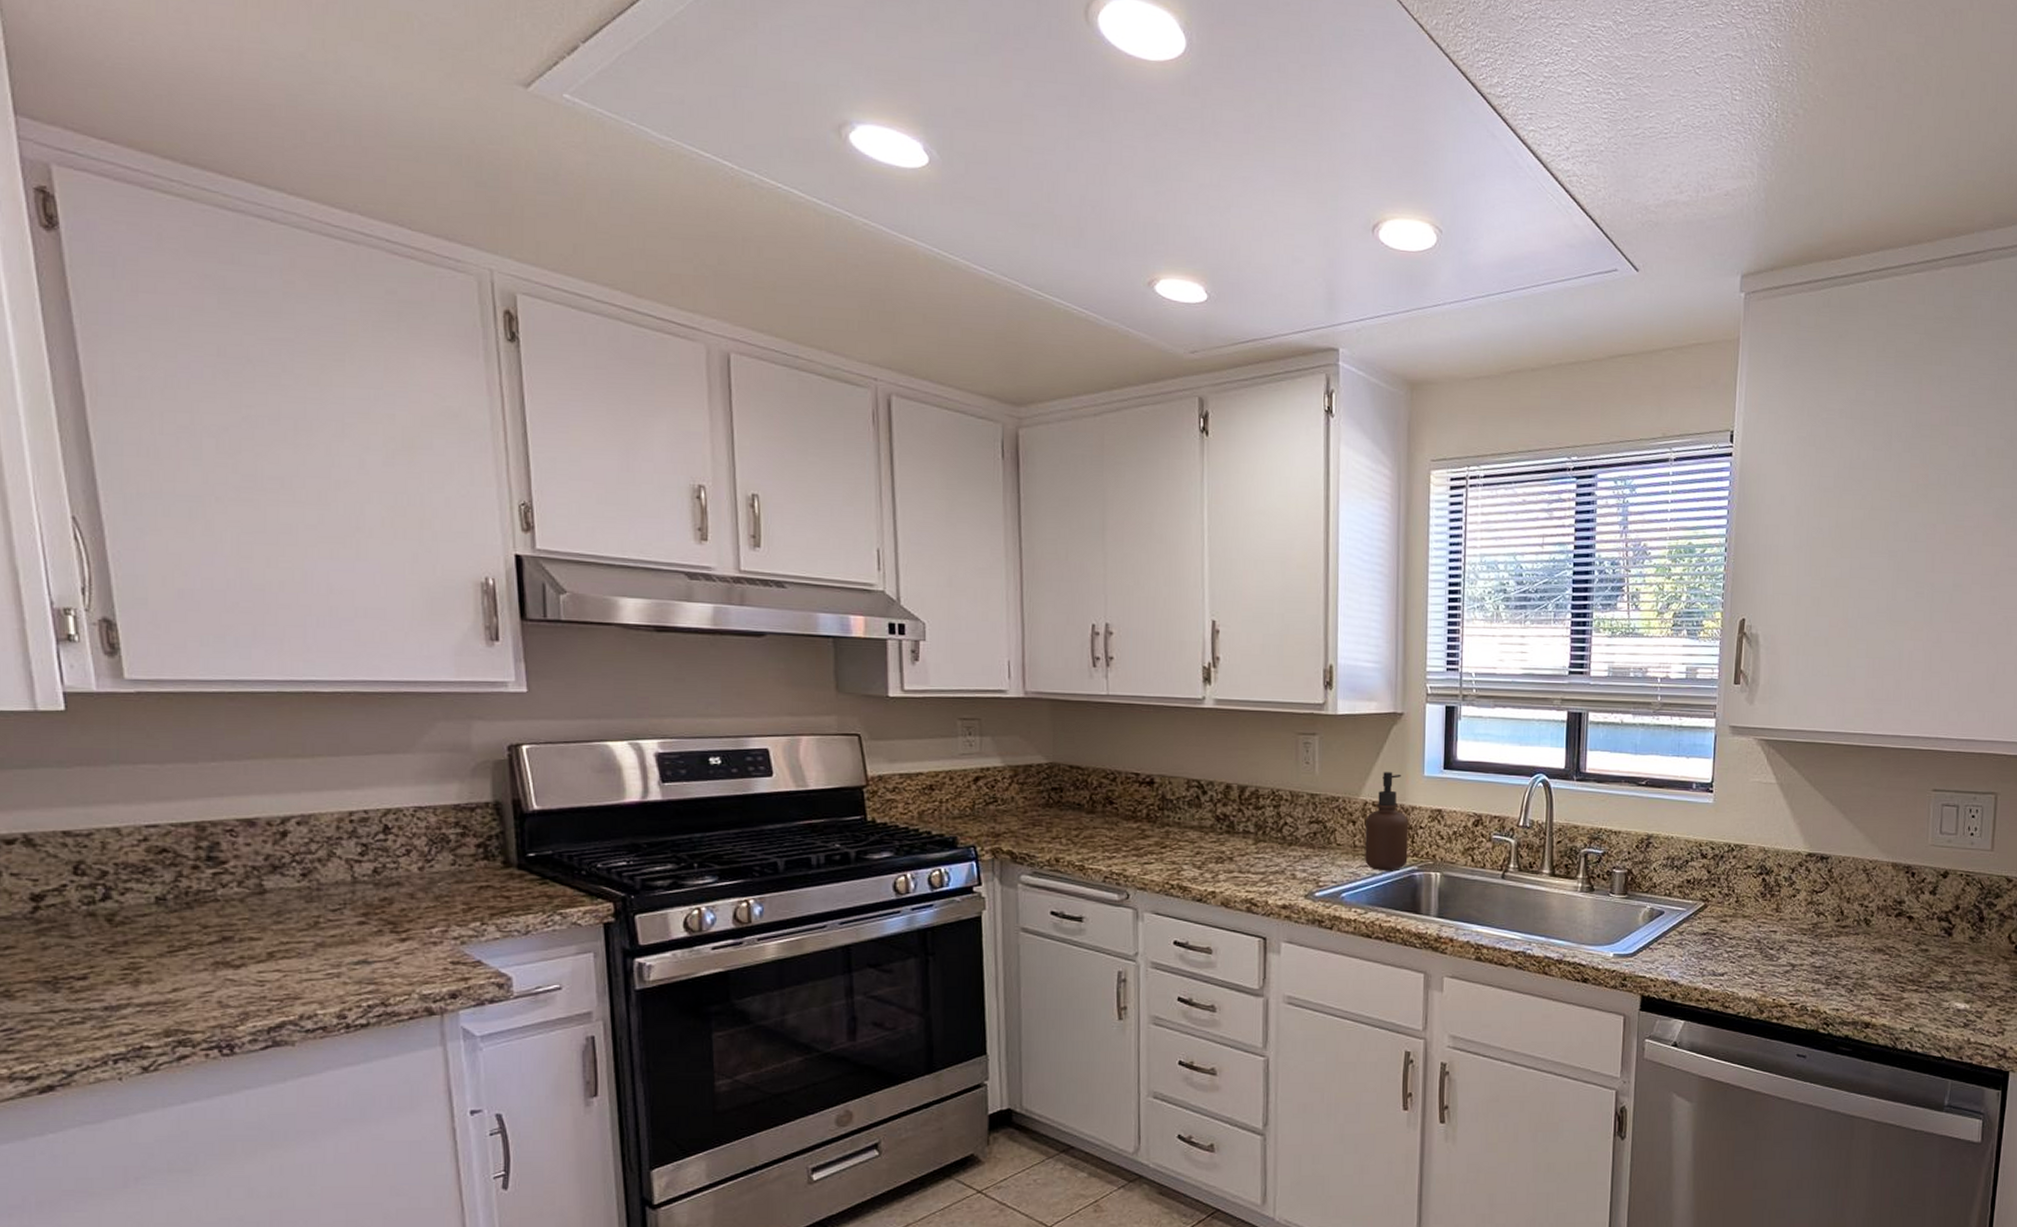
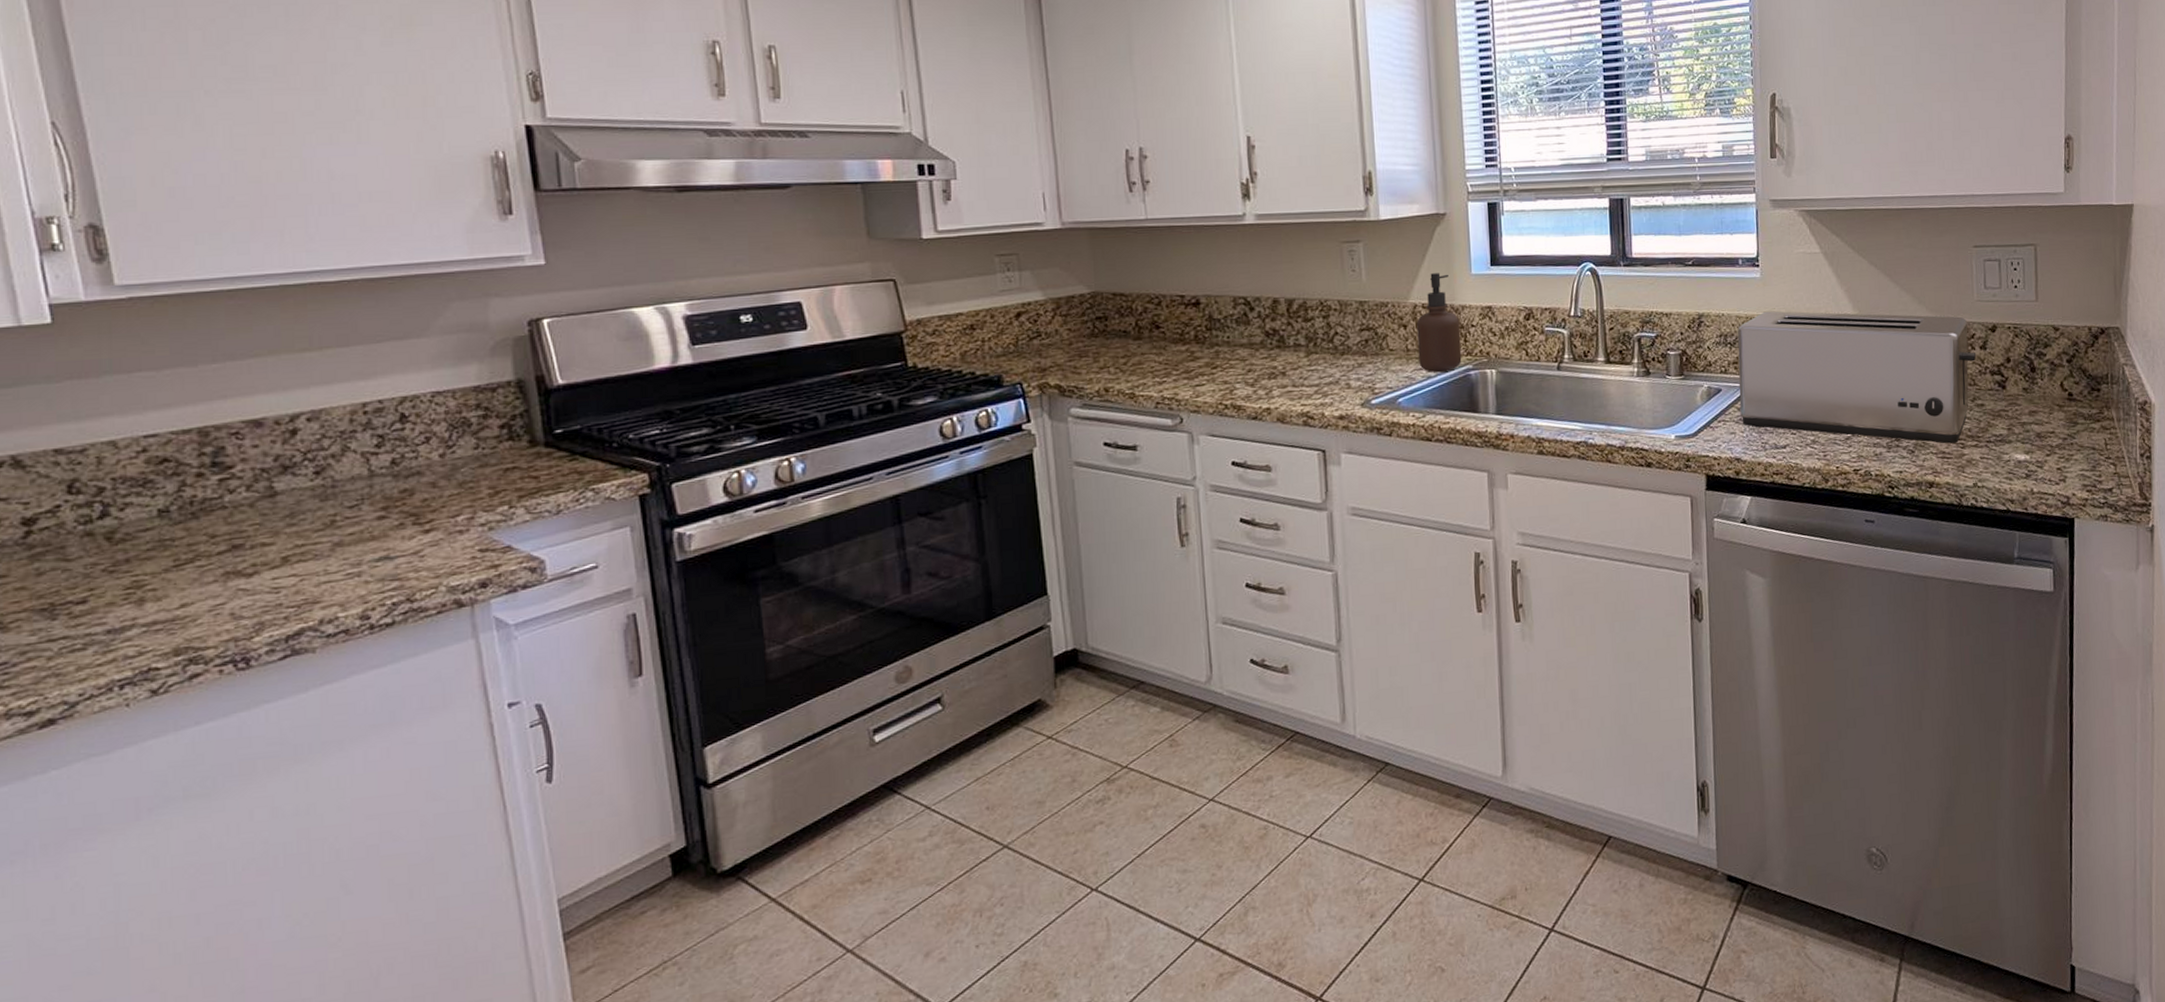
toaster: none [1681,838,1925,986] -> present [1737,311,1977,444]

